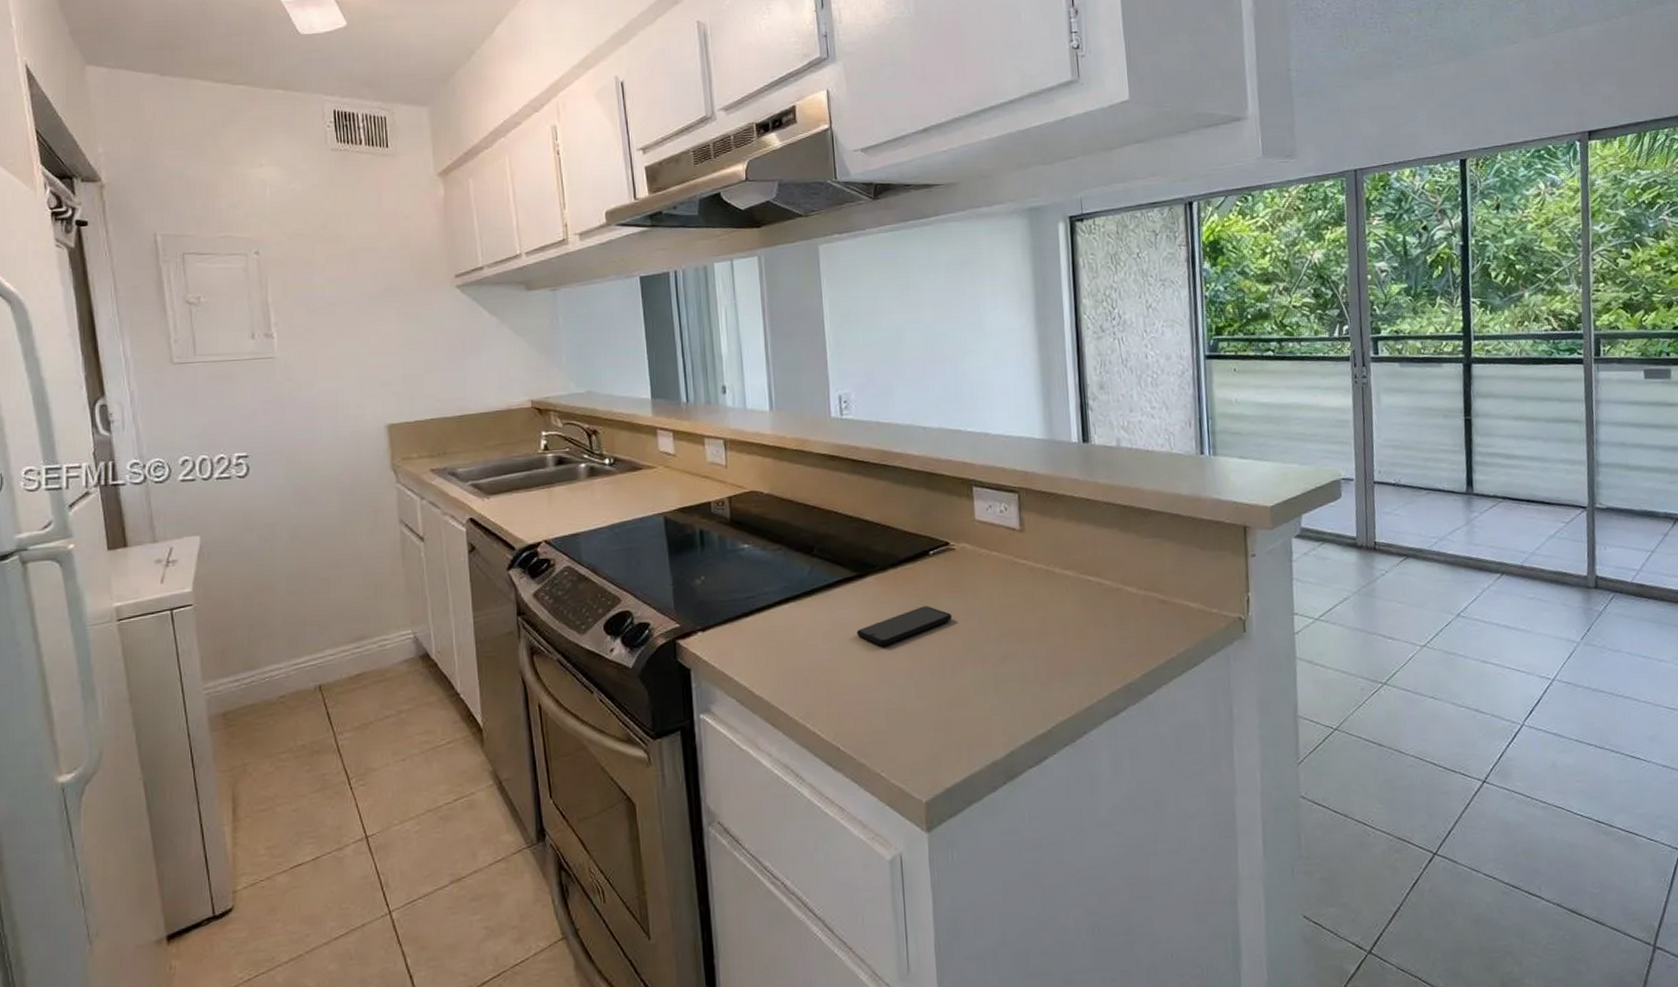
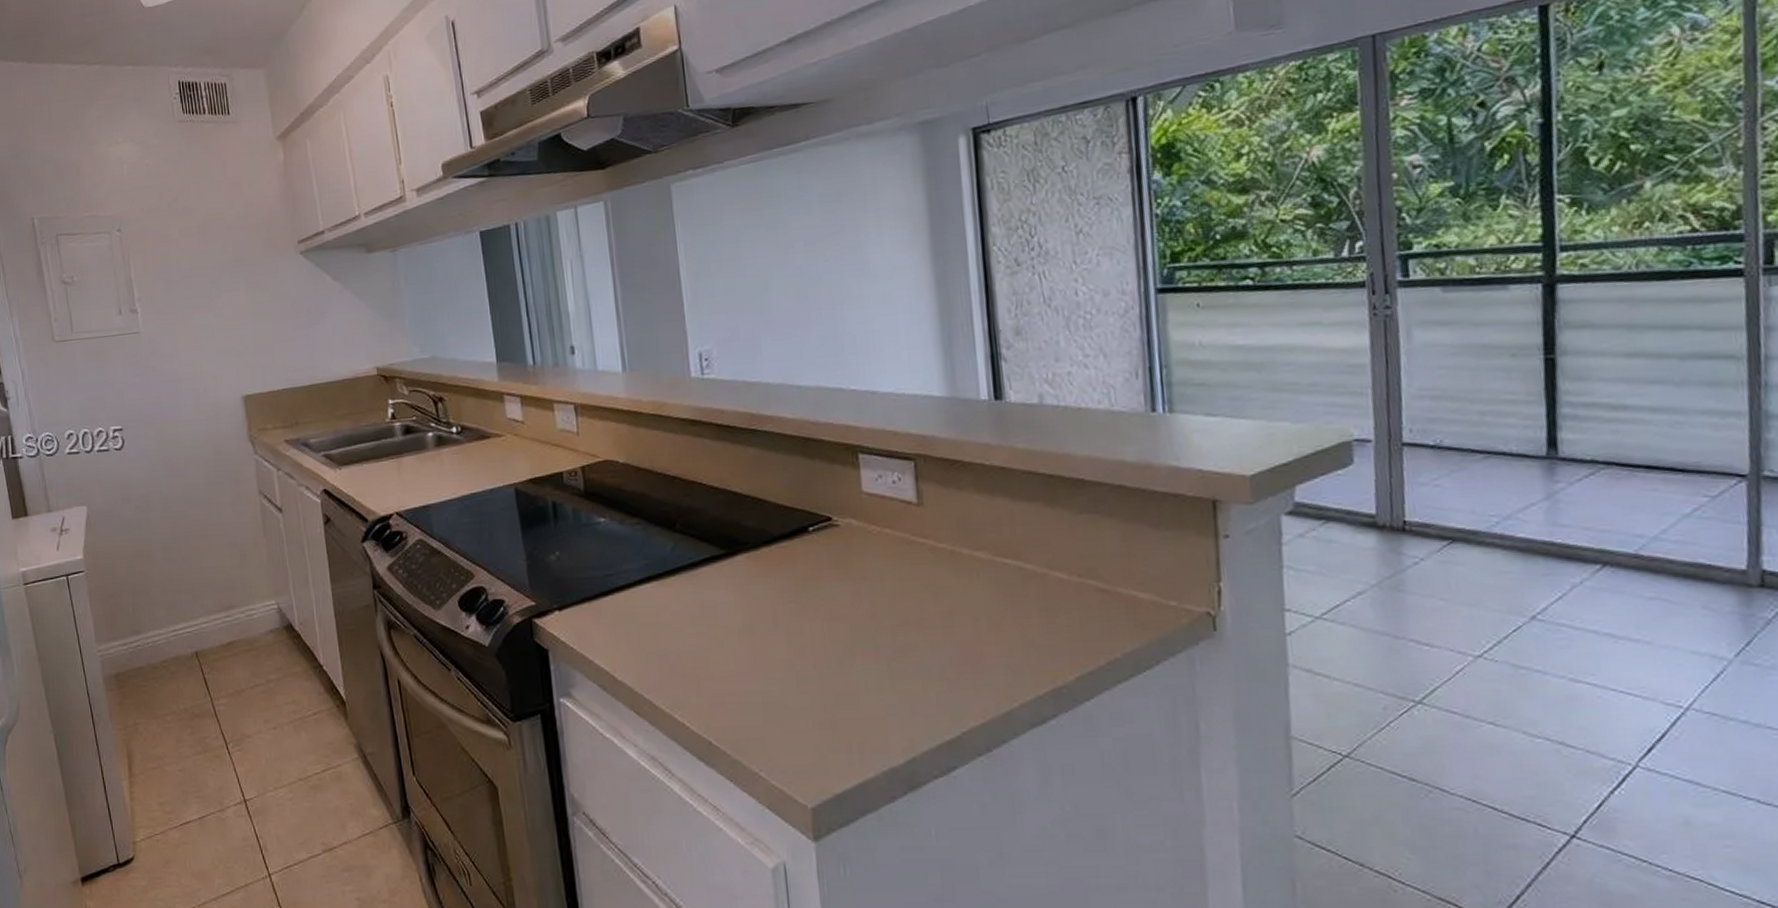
smartphone: present [856,606,953,646] -> none [727,589,838,632]

